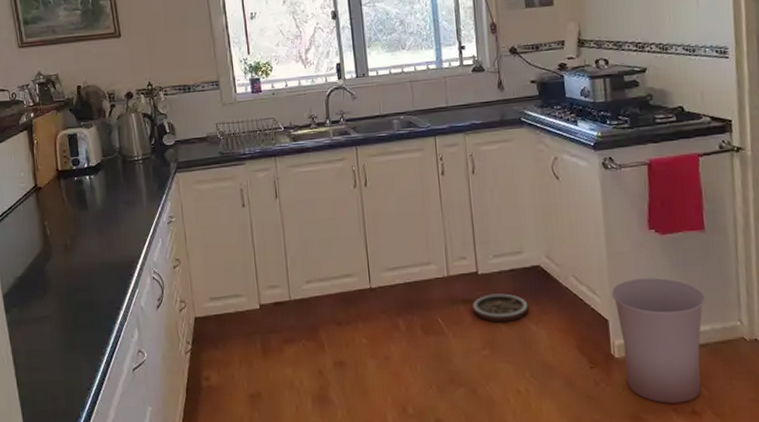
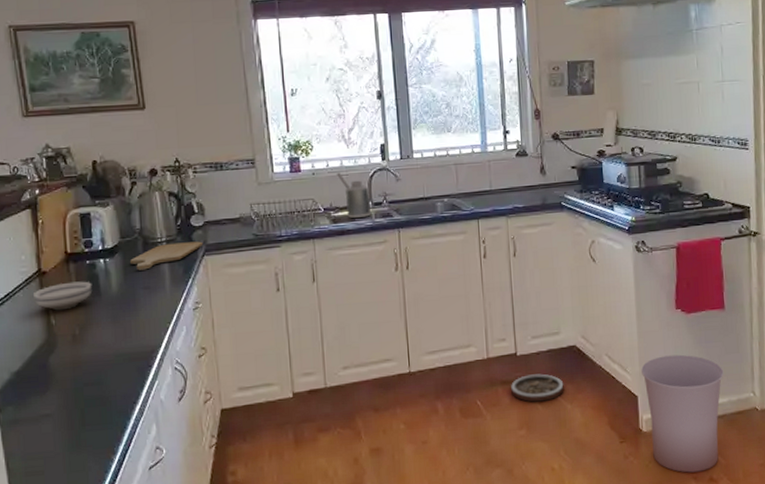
bowl: none [32,196,81,223] -> present [34,281,93,311]
chopping board: none [112,159,175,187] -> present [130,241,204,271]
soap dispenser: none [295,92,329,137] -> present [337,172,371,219]

